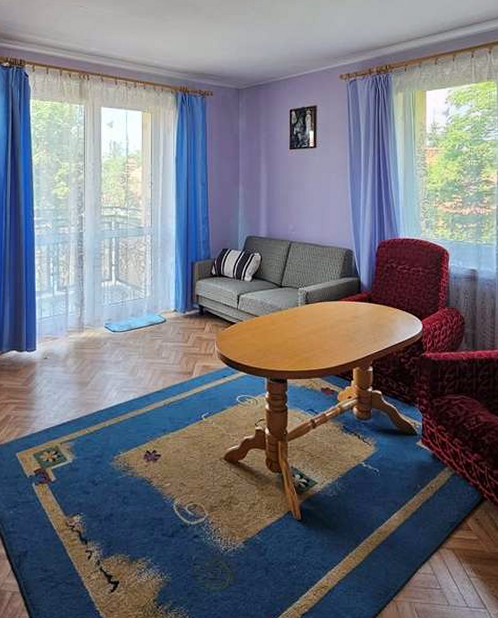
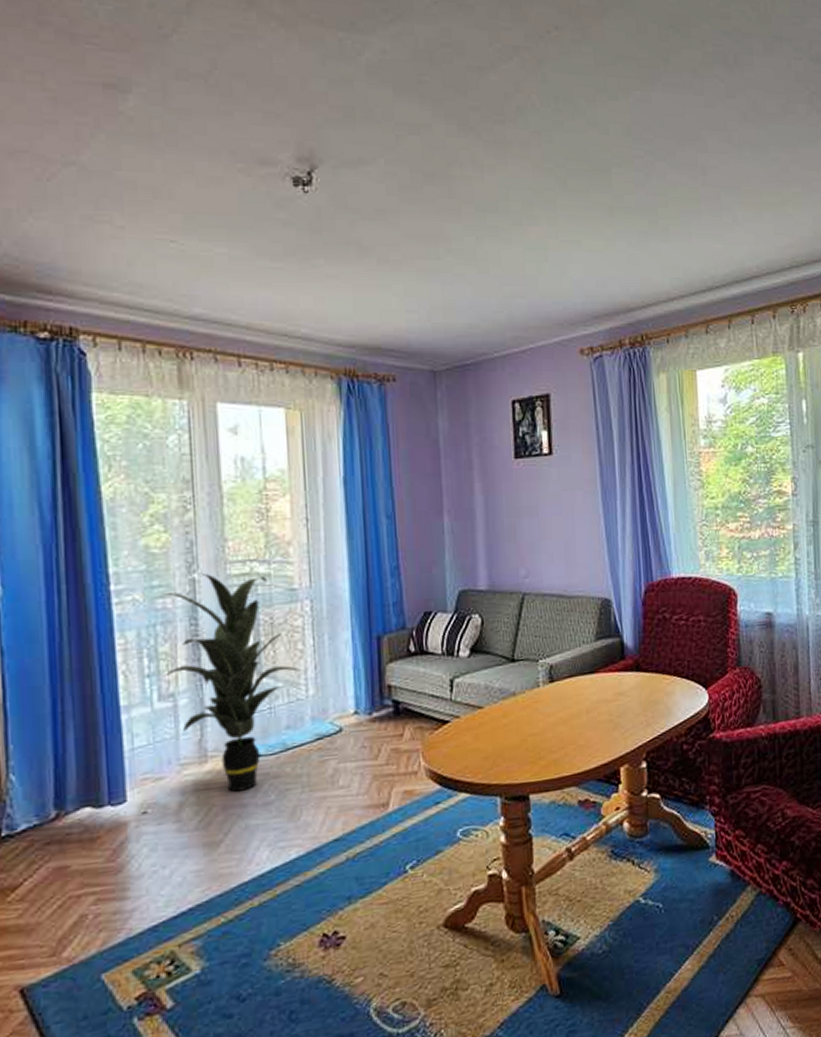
indoor plant: none [60,213,145,352] -> present [161,572,304,792]

